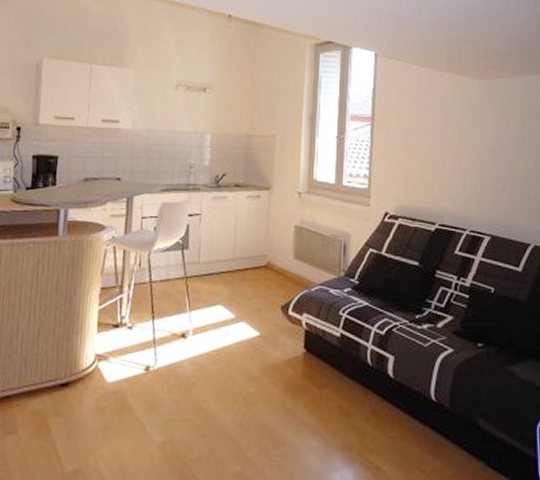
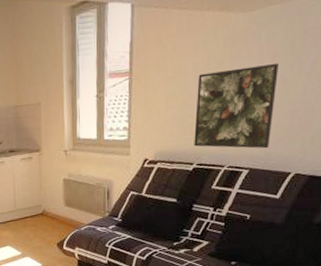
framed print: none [436,130,512,216] -> present [194,62,279,149]

